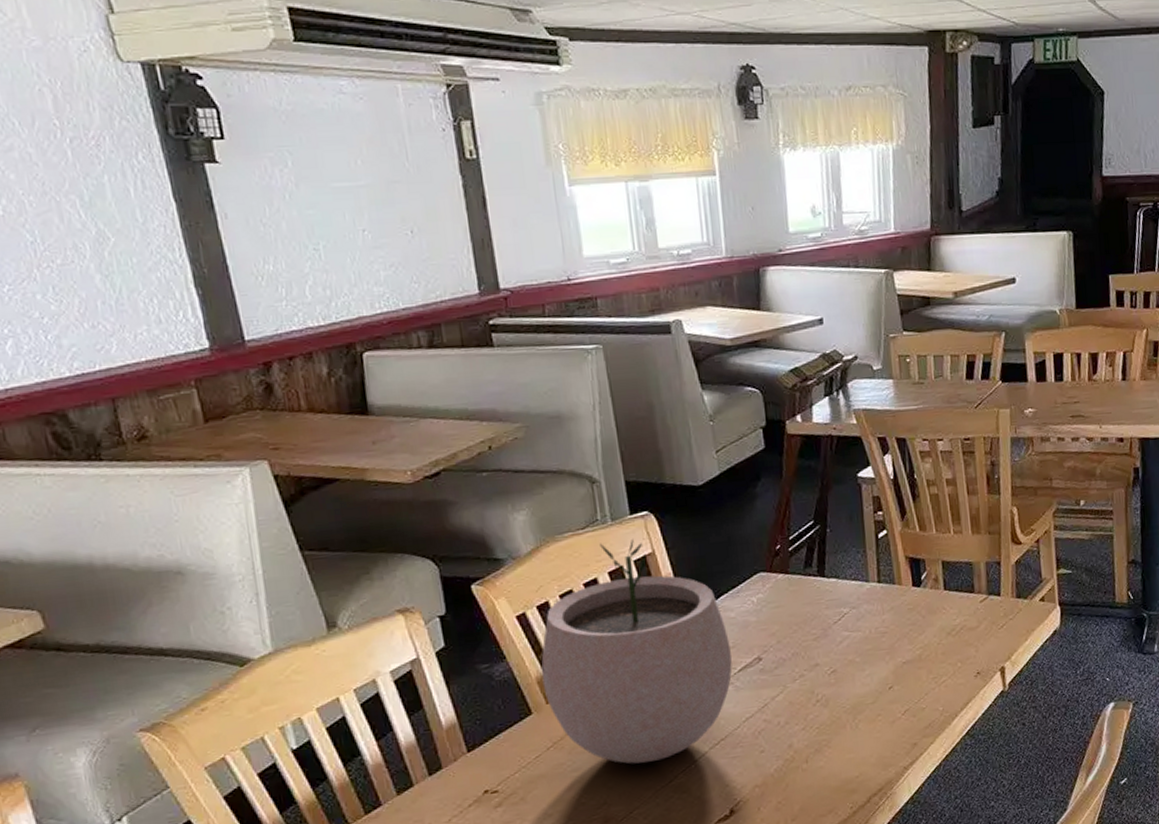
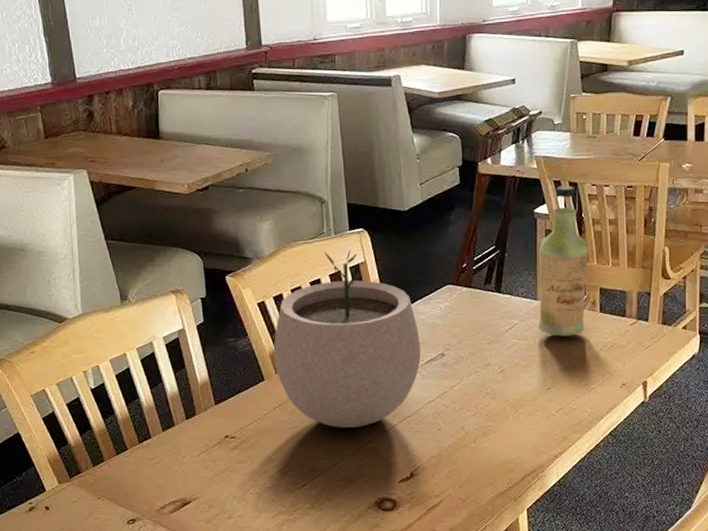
bottle: none [867,442,928,624] -> present [538,186,588,337]

